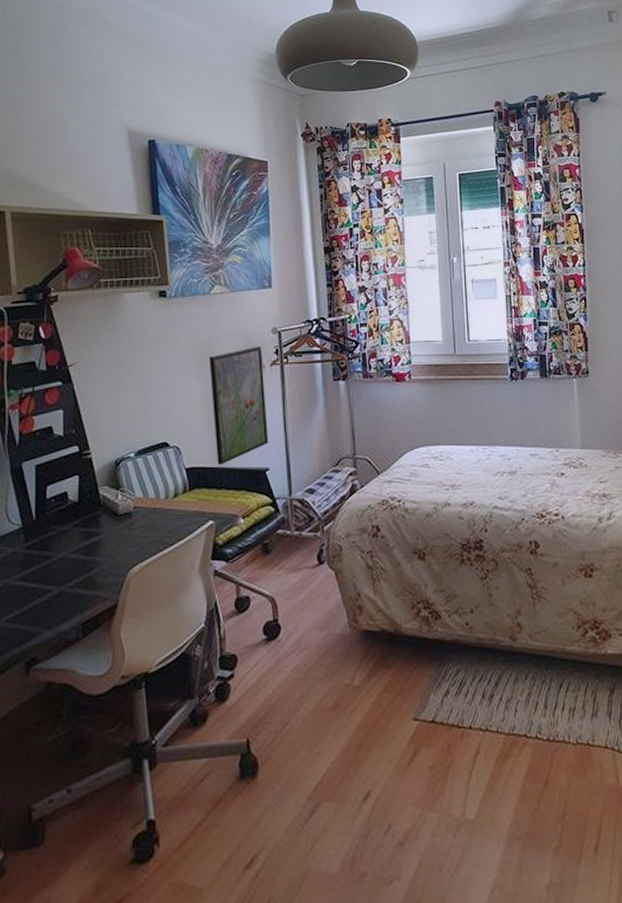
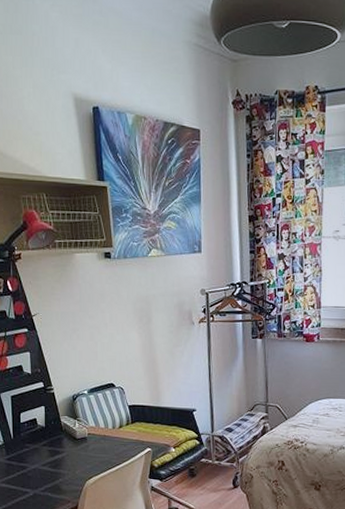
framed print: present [209,346,269,465] -> none [147,305,196,404]

